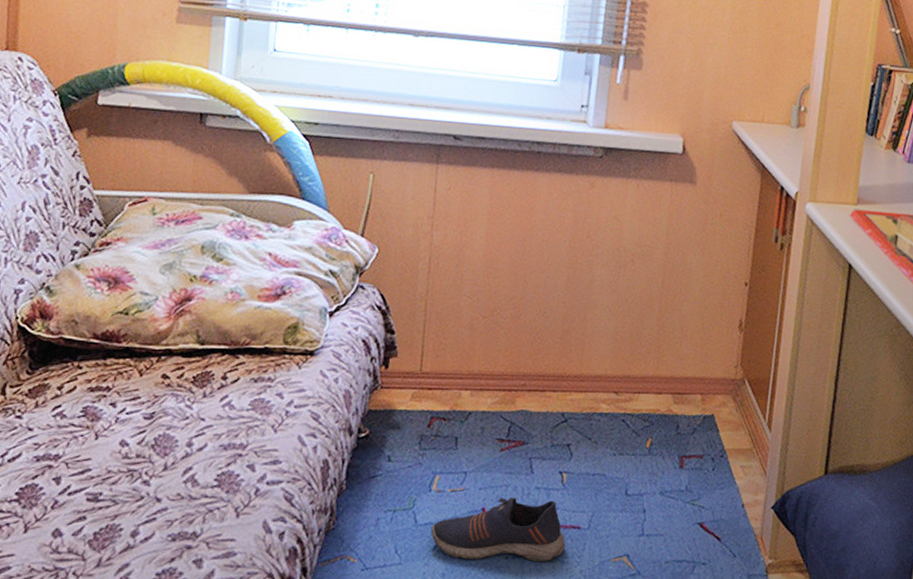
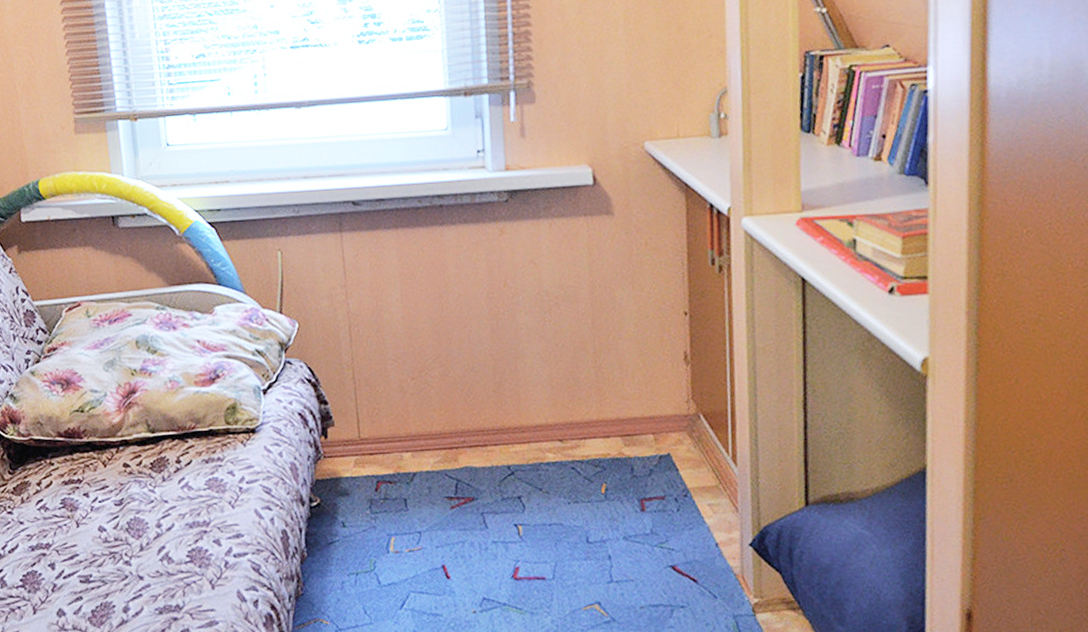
shoe: present [431,497,566,563] -> none [396,552,533,617]

